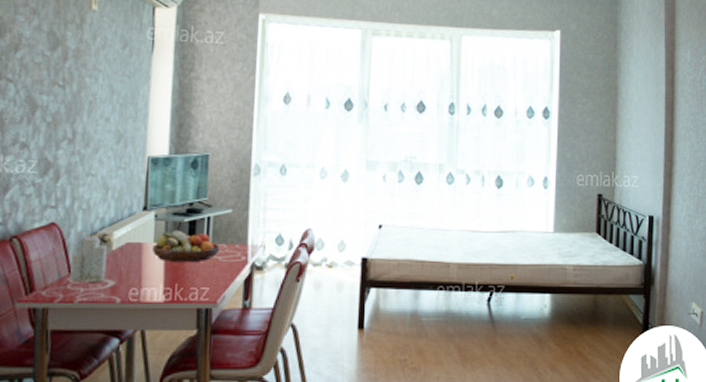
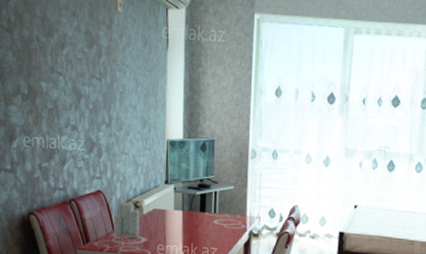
fruit bowl: present [151,230,220,263] -> none [172,201,225,227]

